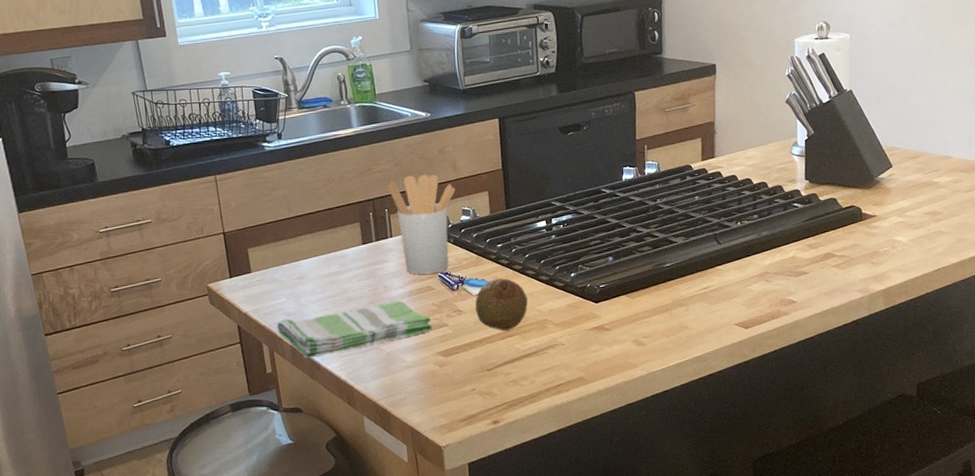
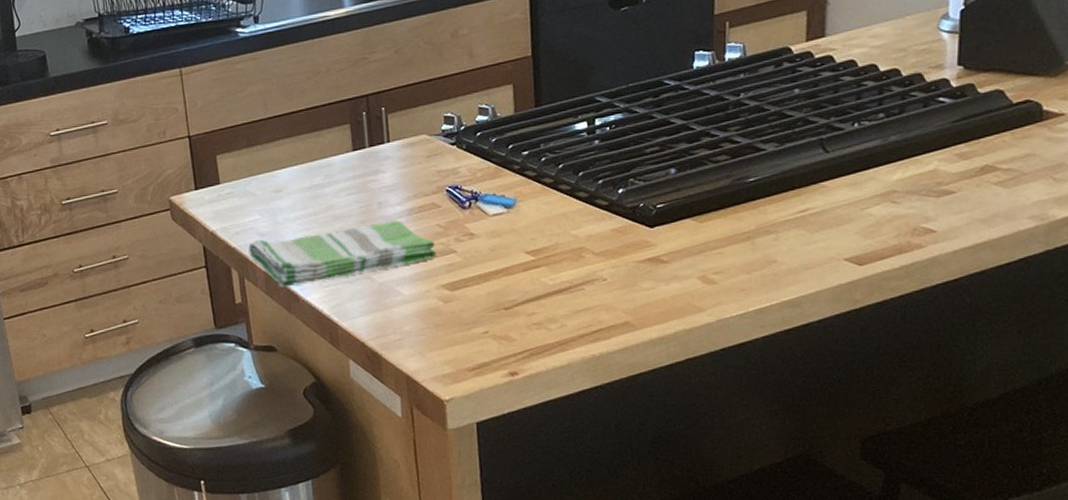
utensil holder: present [389,174,456,275] -> none [387,63,471,189]
fruit: present [475,278,528,331] -> none [492,194,560,261]

